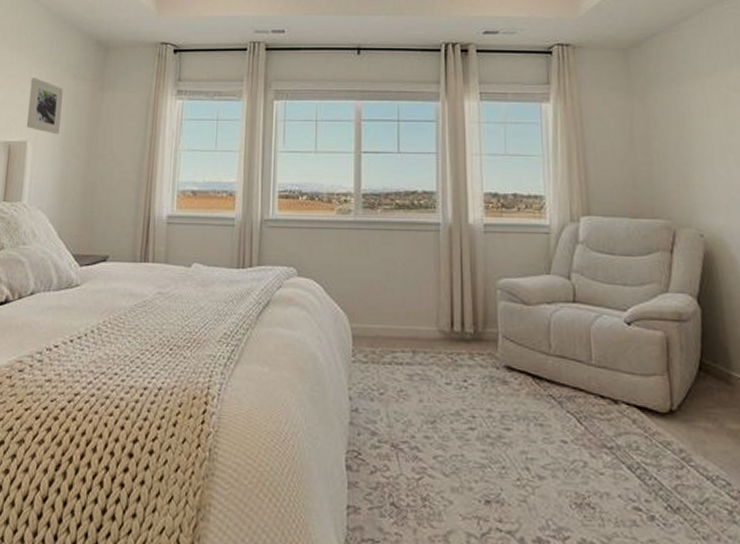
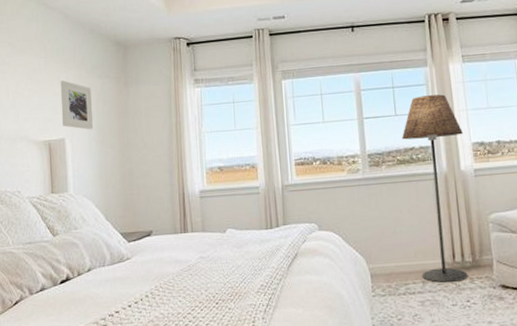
floor lamp: none [404,134,474,357] -> present [402,94,468,284]

